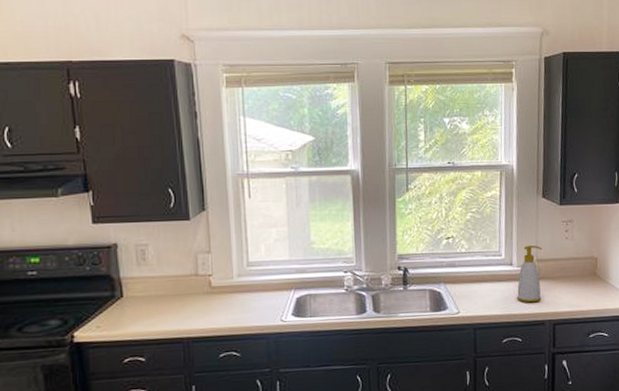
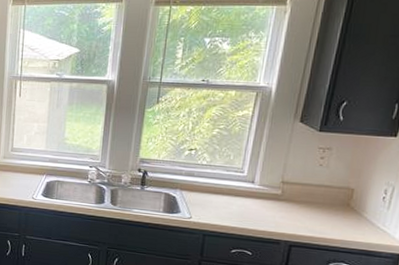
soap bottle: present [516,245,543,303] -> none [253,166,291,222]

